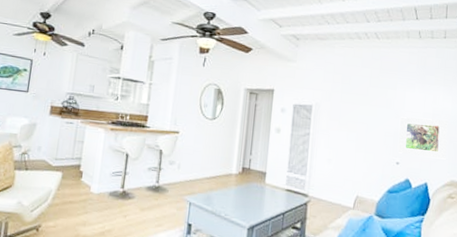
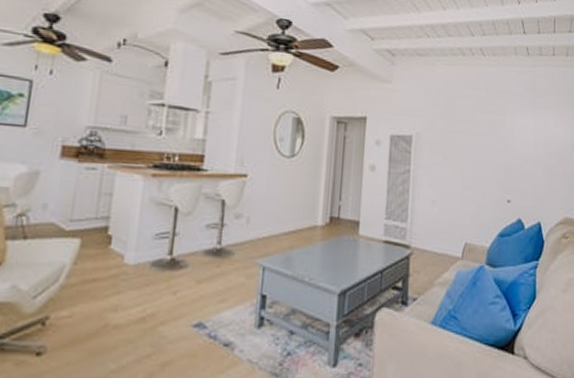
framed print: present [398,117,448,160] -> none [509,146,560,194]

